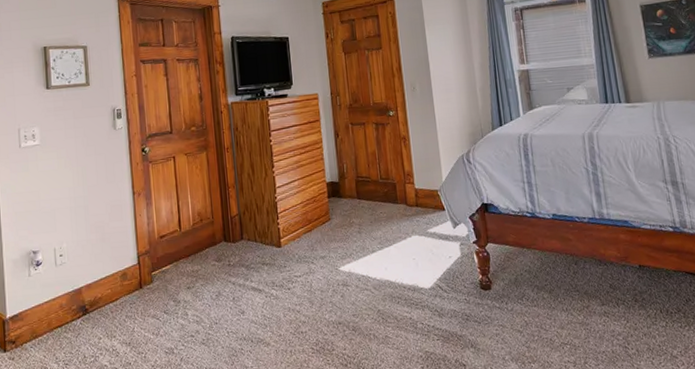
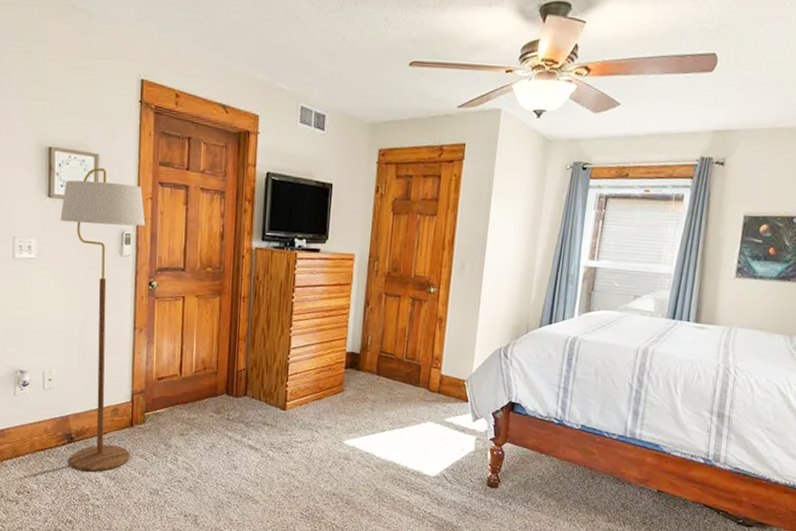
floor lamp: none [58,56,143,342] -> present [60,167,146,472]

